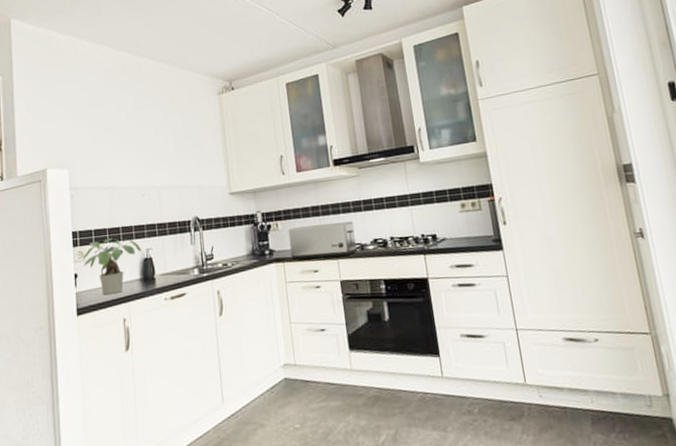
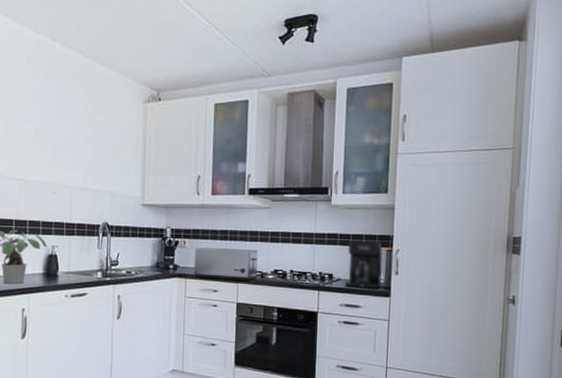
coffee maker: none [445,192,492,247] -> present [344,240,383,290]

